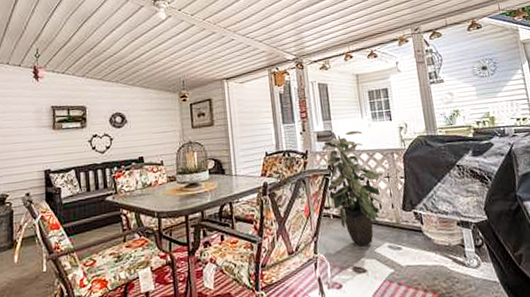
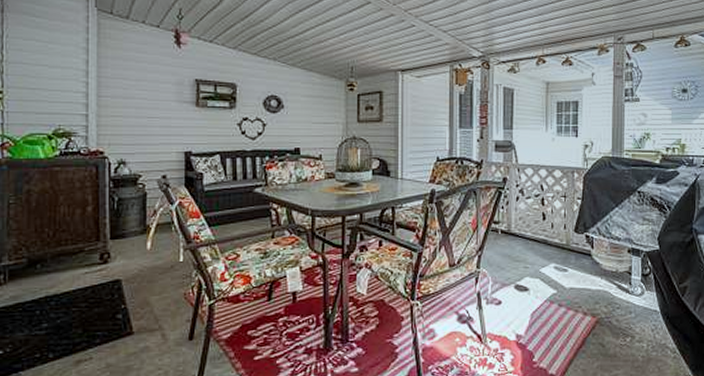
indoor plant: present [321,130,383,247] -> none [498,143,559,265]

